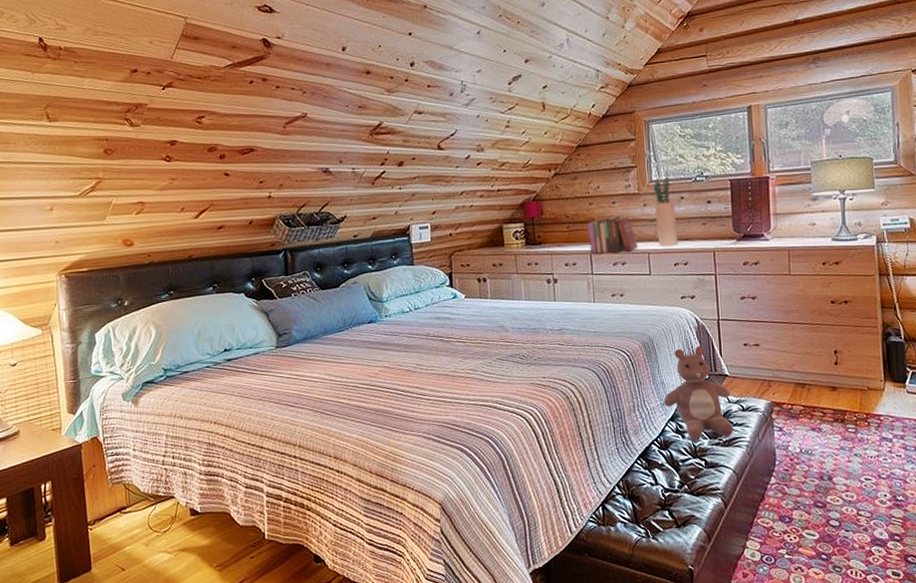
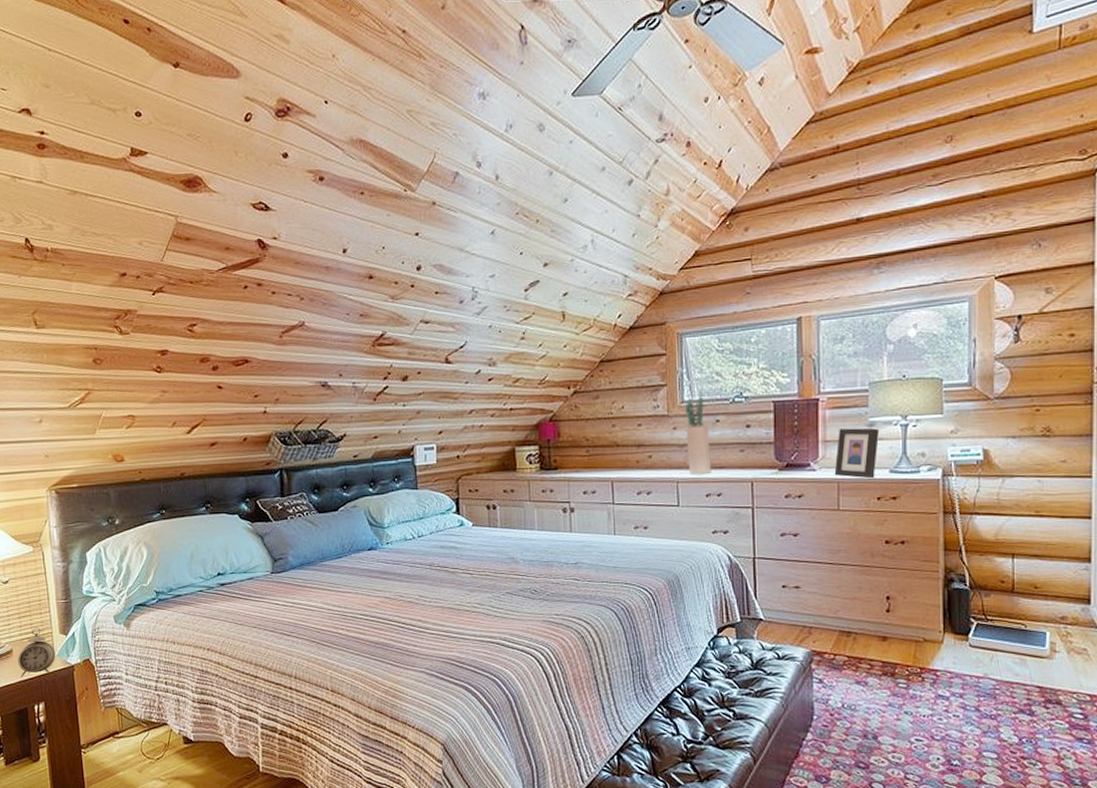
alarm clock: none [25,408,64,458] -> present [17,627,56,677]
books: present [587,215,638,254] -> none [609,439,665,482]
stuffed animal: present [664,345,734,441] -> none [689,585,767,690]
picture frame: none [785,201,822,246] -> present [834,428,879,479]

